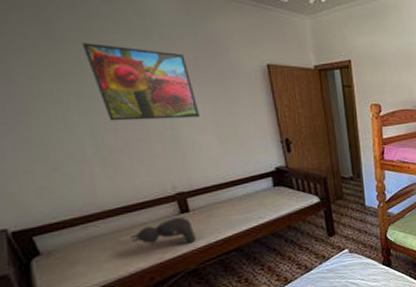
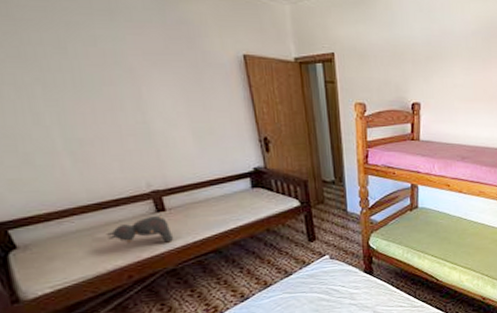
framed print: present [82,43,200,121] -> none [43,24,173,112]

